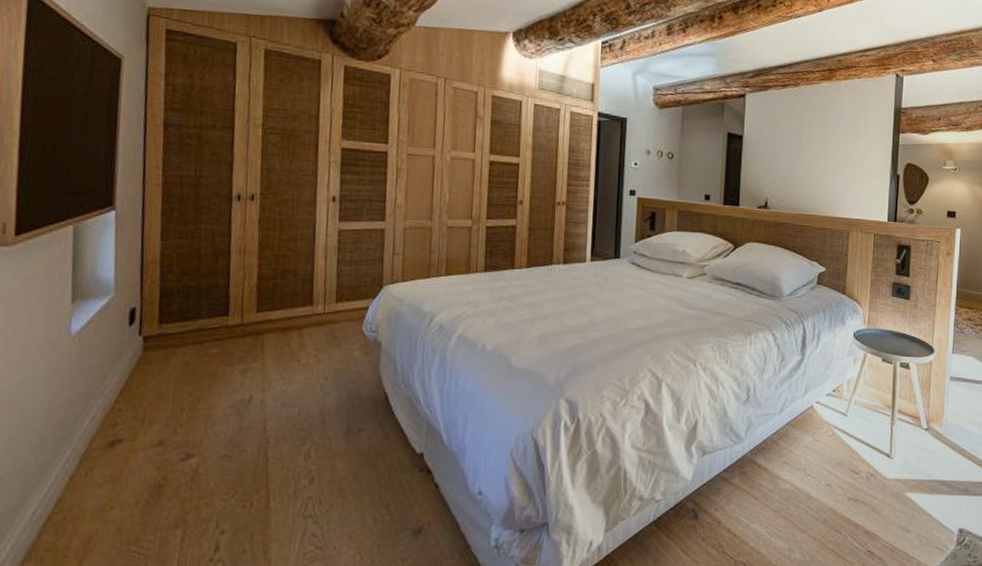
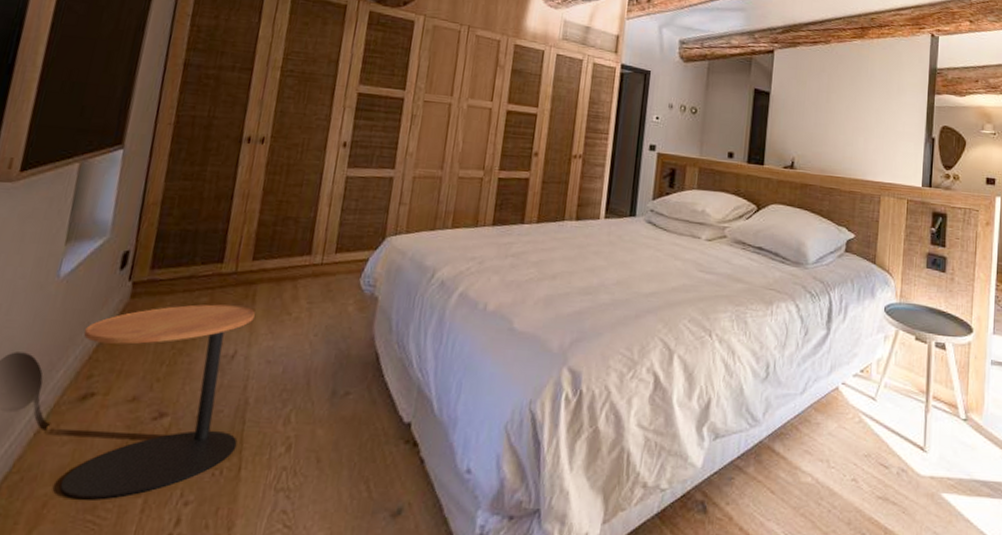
side table: none [102,354,265,533] -> present [60,304,255,500]

